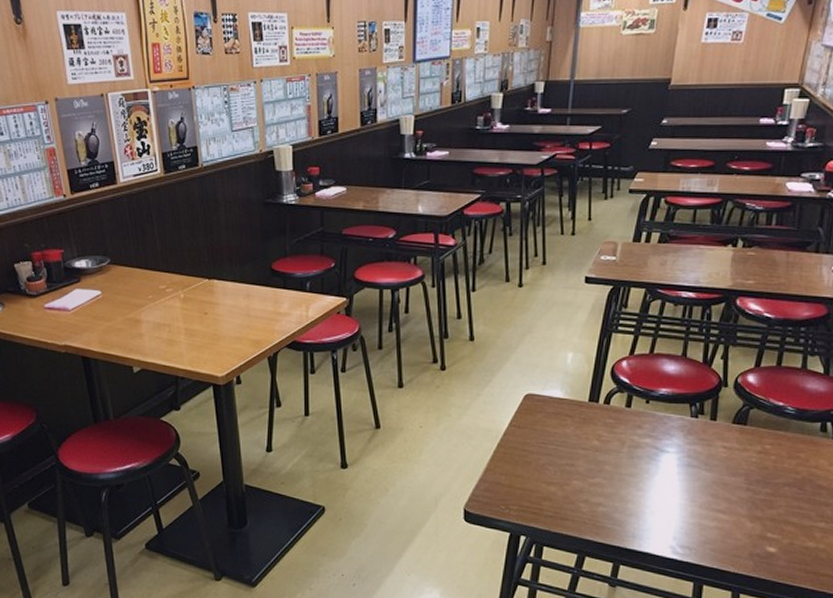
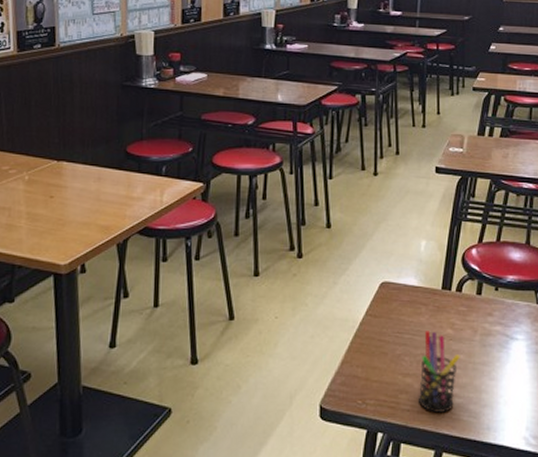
pen holder: none [561,442,606,520] -> present [418,331,460,413]

